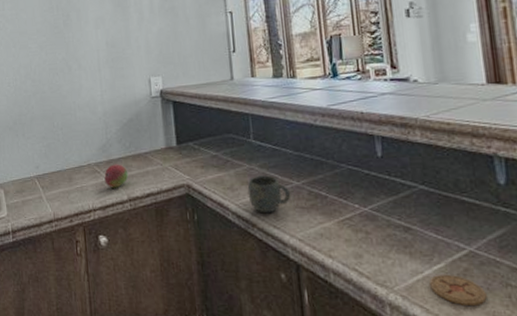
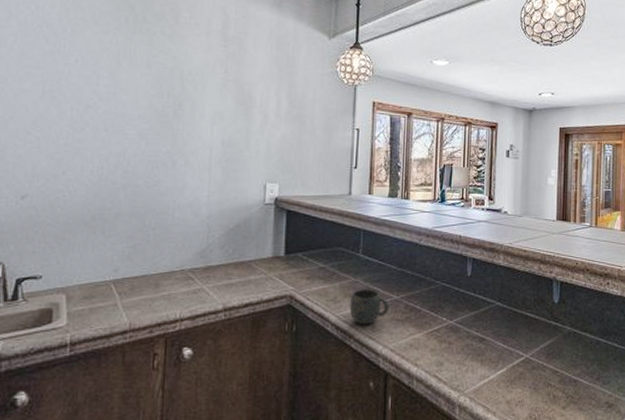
fruit: present [104,164,128,188] -> none [198,271,227,297]
coaster: present [429,275,487,305] -> none [493,378,533,403]

